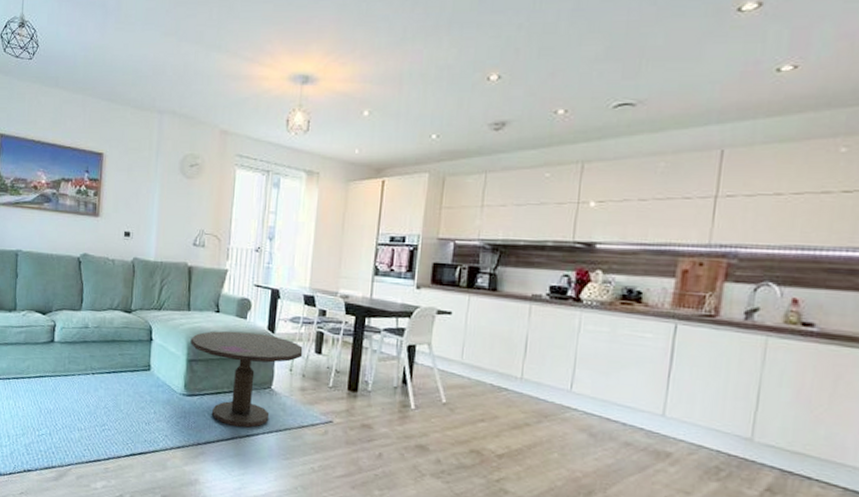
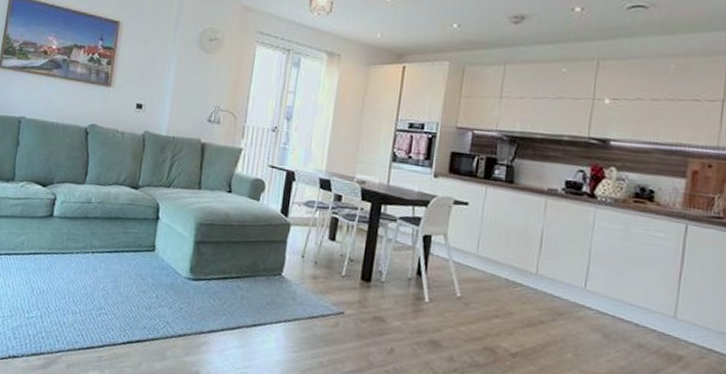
side table: present [190,330,303,428] -> none [199,212,317,317]

